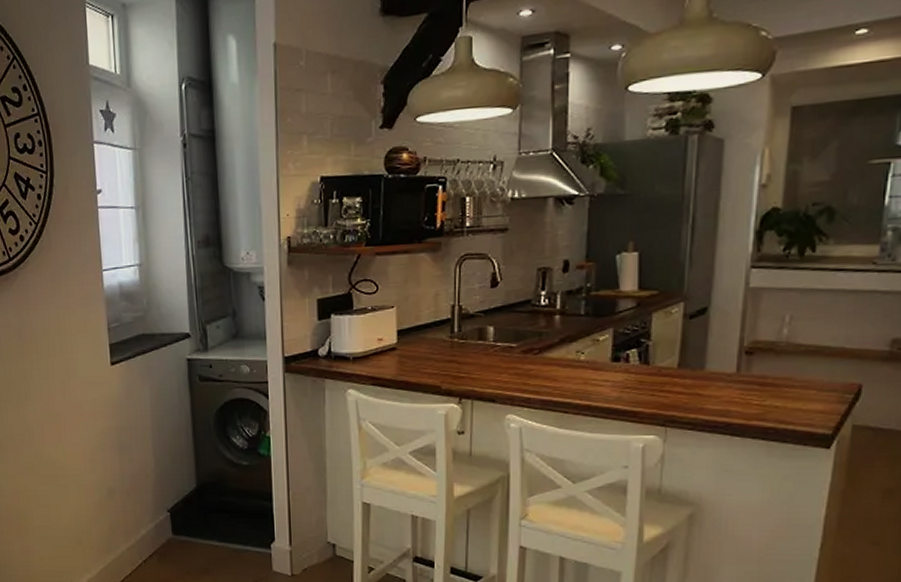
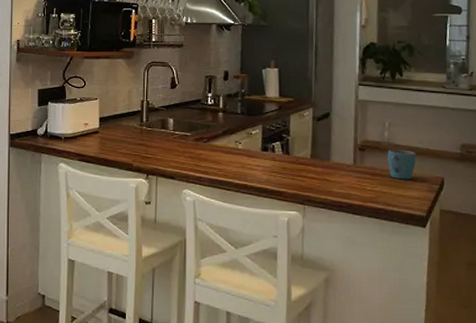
mug: none [784,350,826,390] -> present [387,149,417,180]

